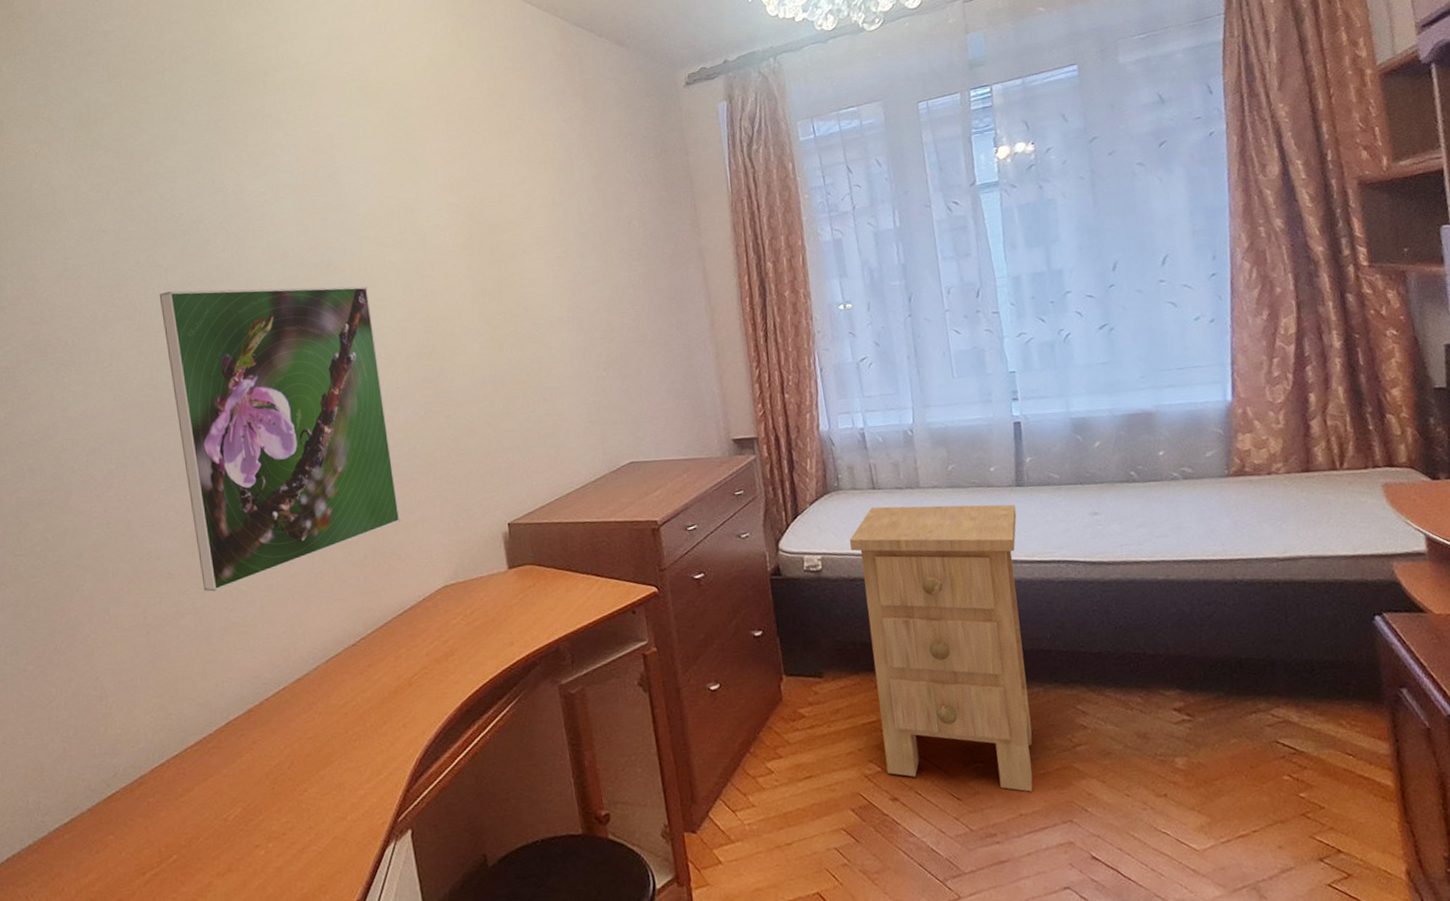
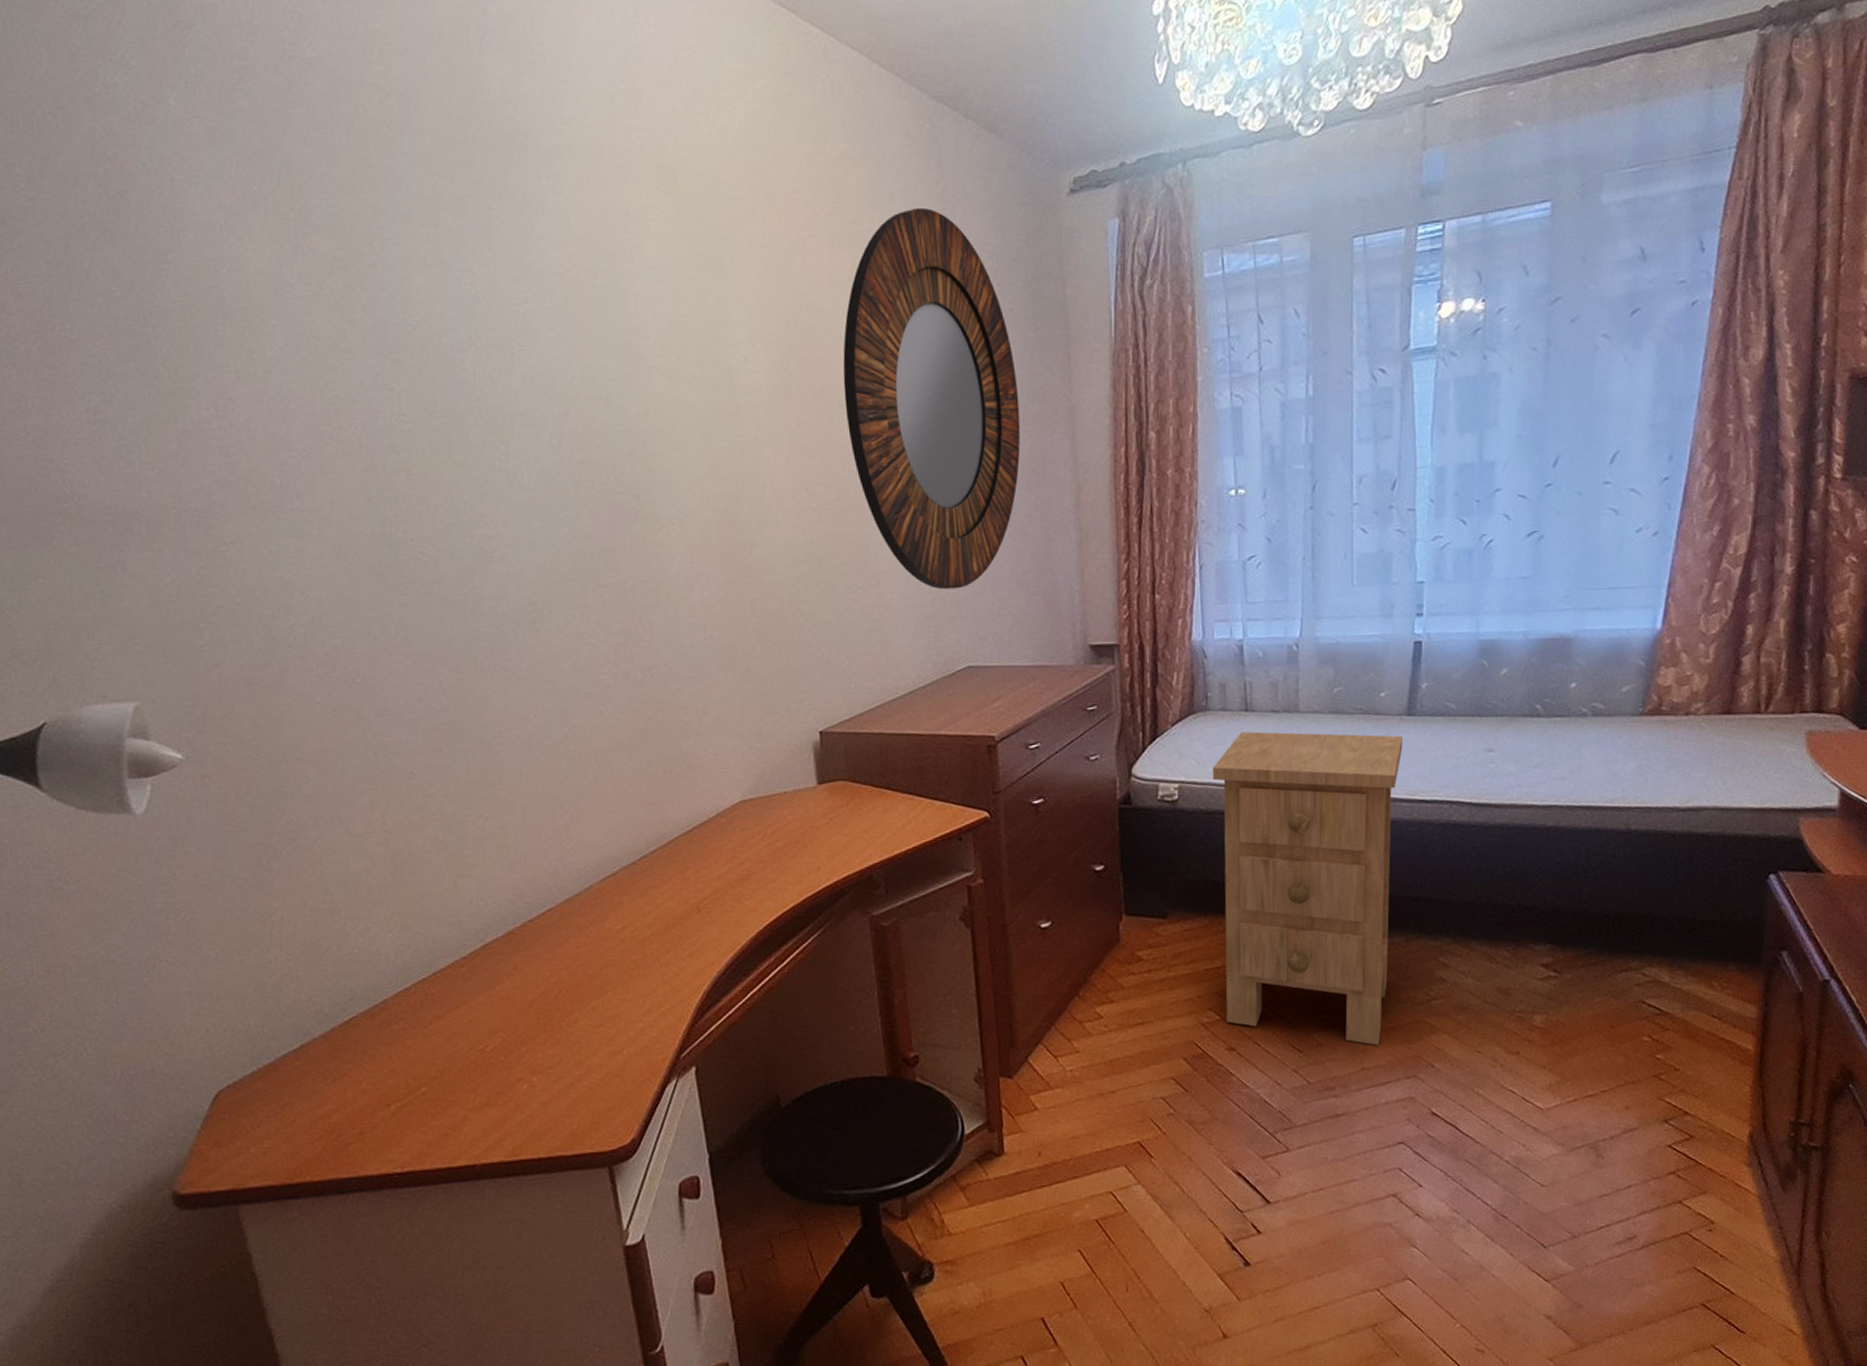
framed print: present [159,286,400,592] -> none [391,423,692,797]
home mirror: none [513,104,662,400] -> present [843,207,1021,590]

